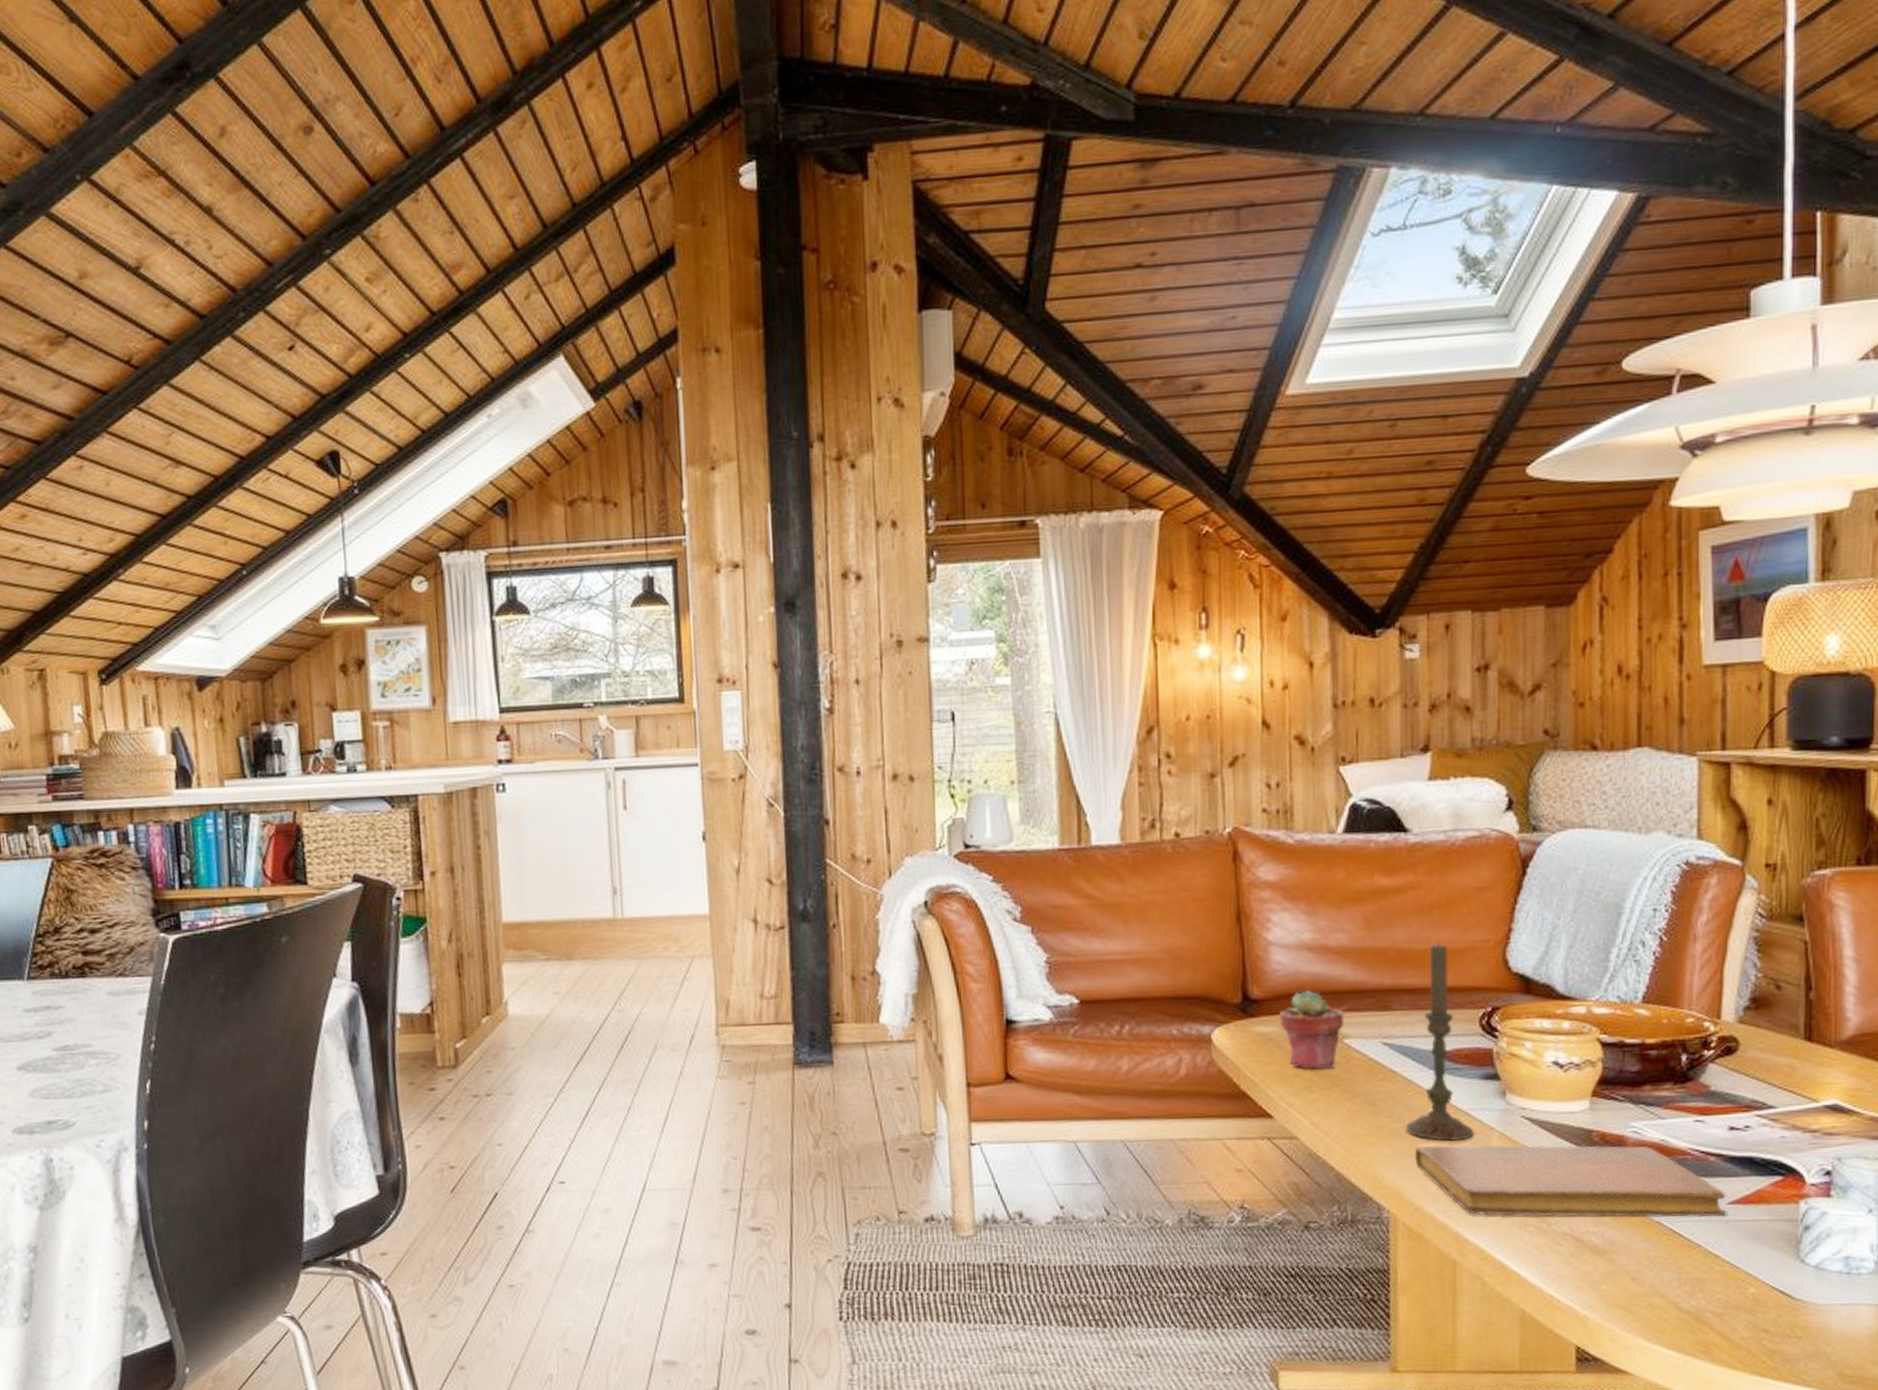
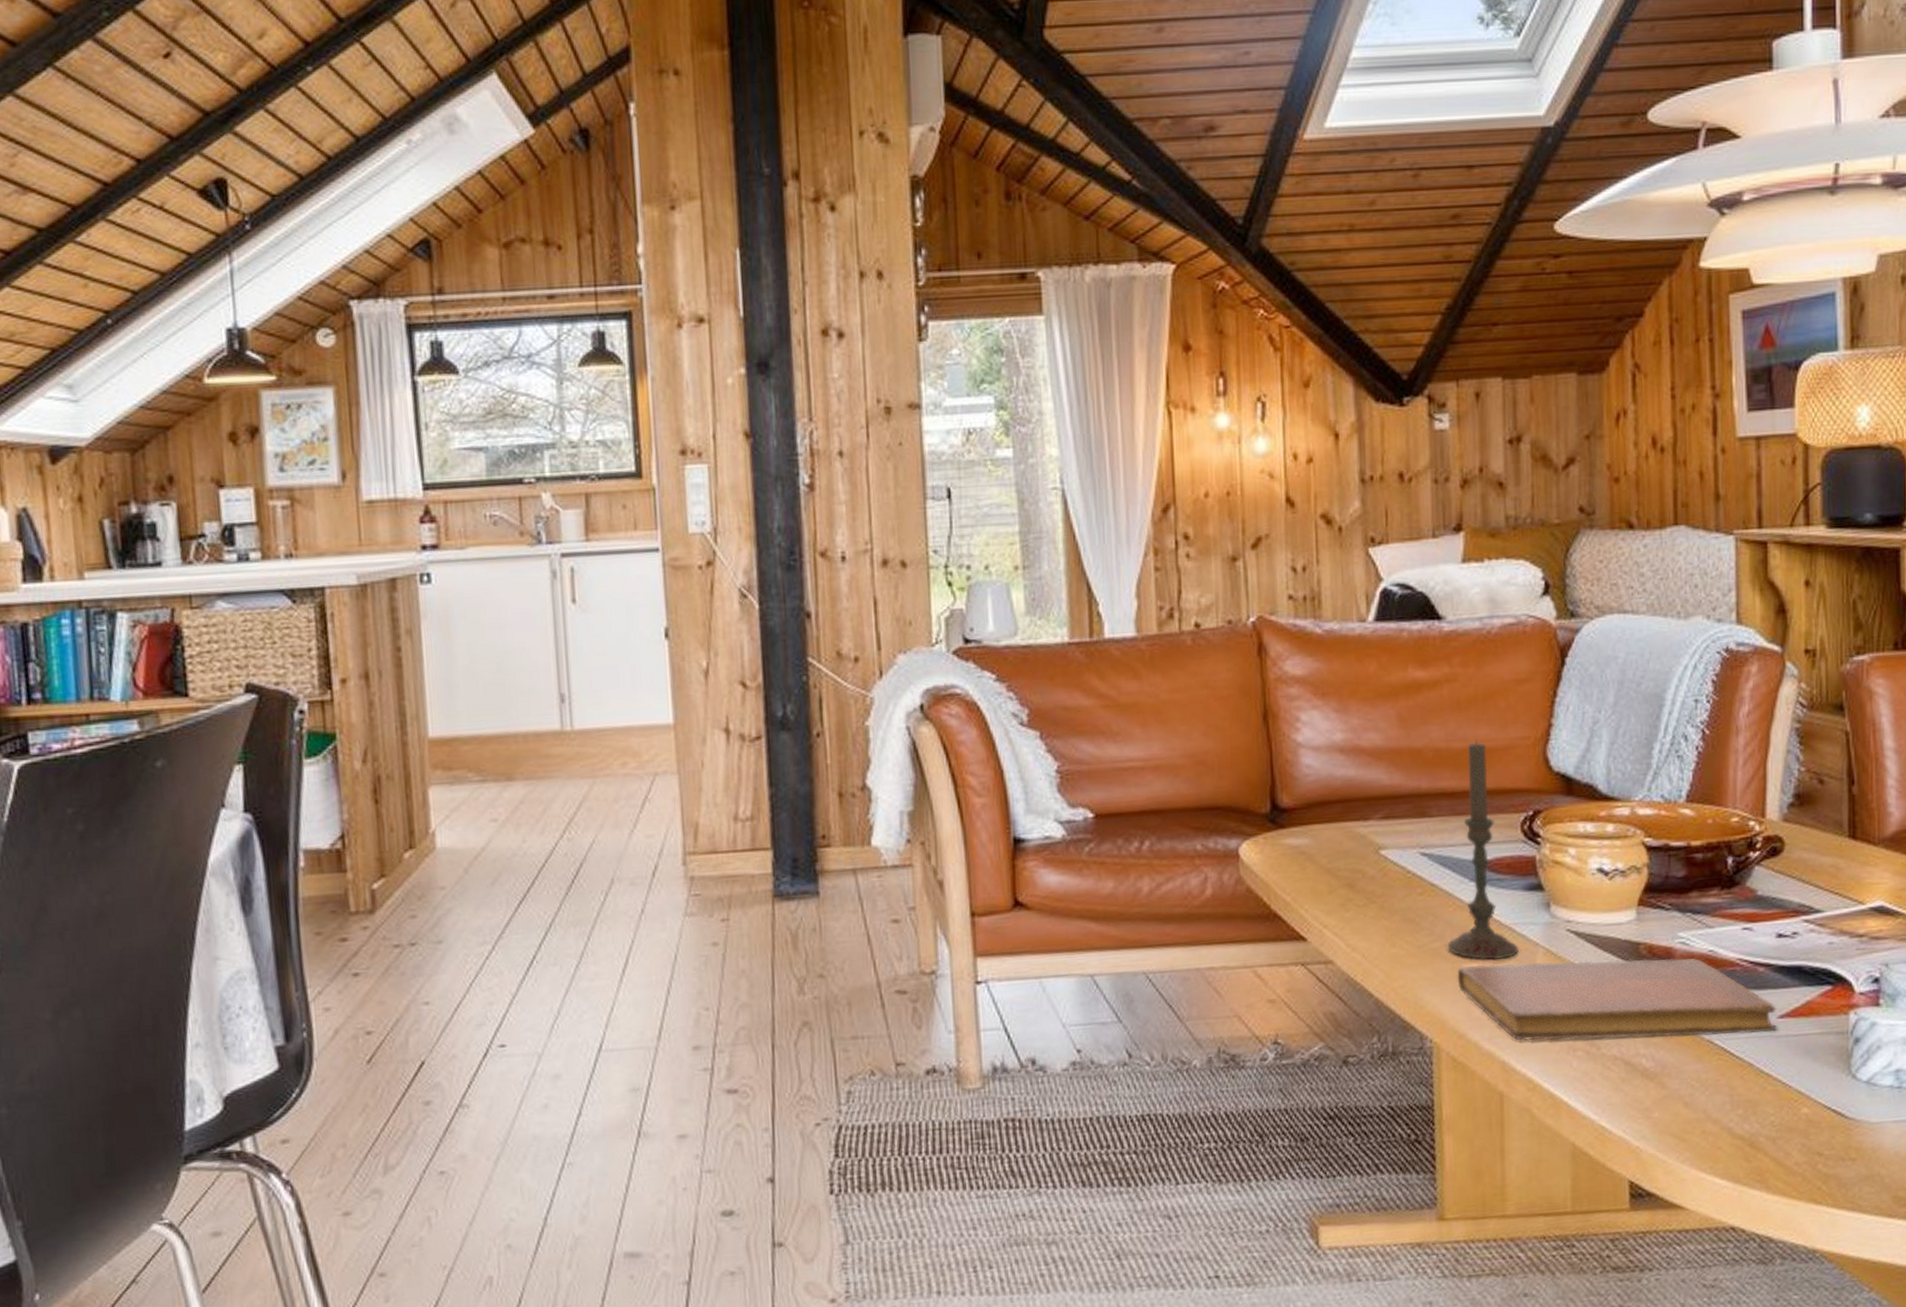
potted succulent: present [1280,991,1345,1069] -> none [1311,797,1381,885]

